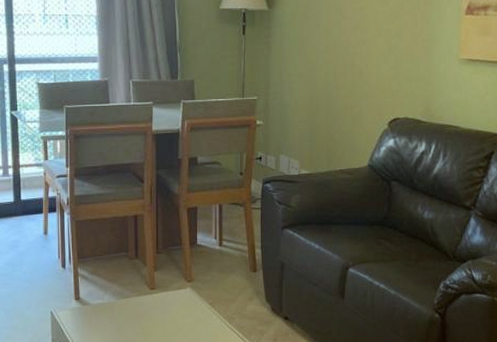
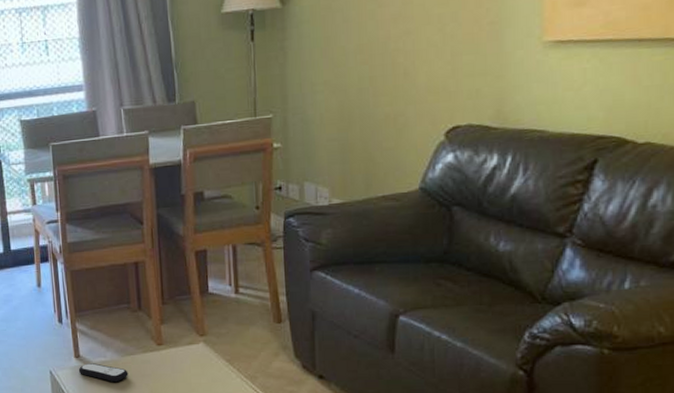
remote control: none [77,305,123,322] -> present [78,363,129,382]

